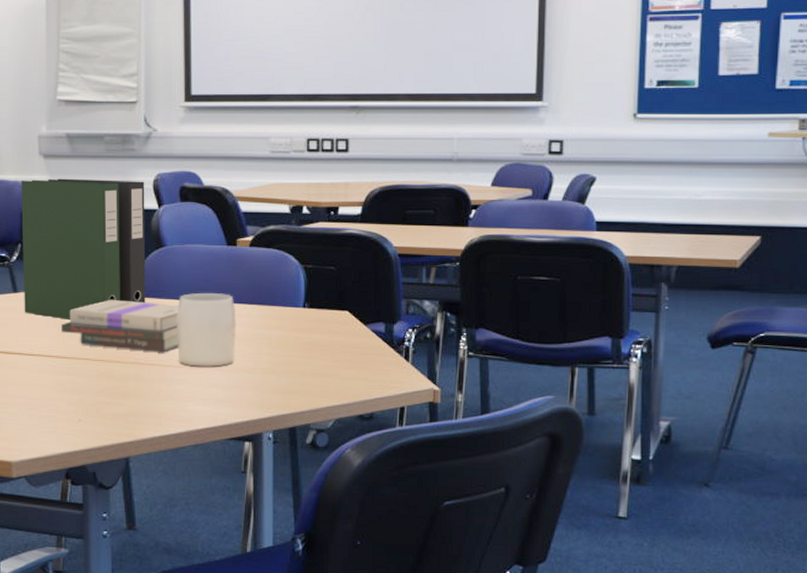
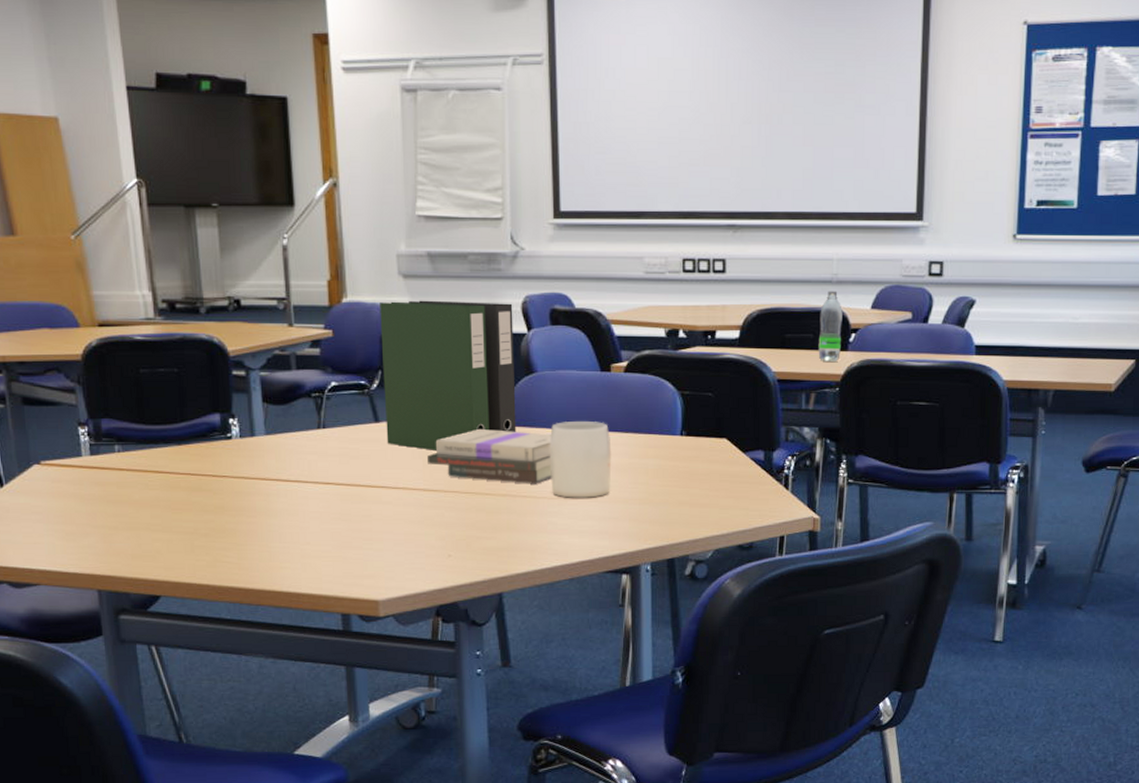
bottle: none [439,169,463,237] -> present [818,291,843,361]

